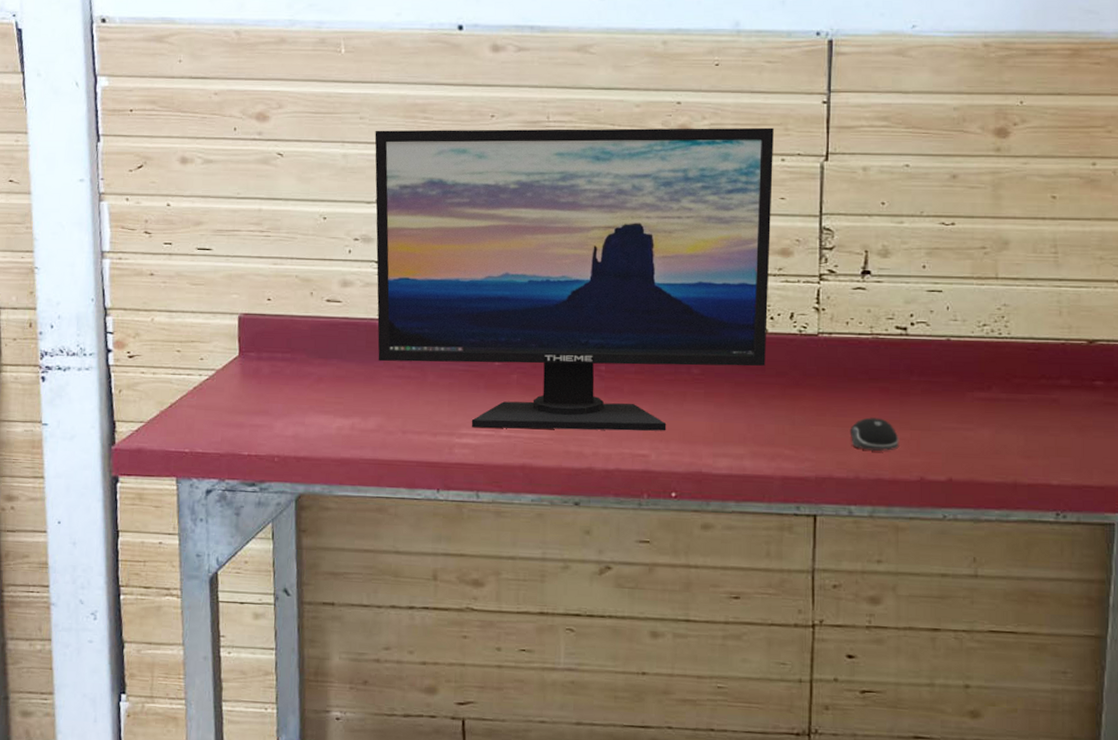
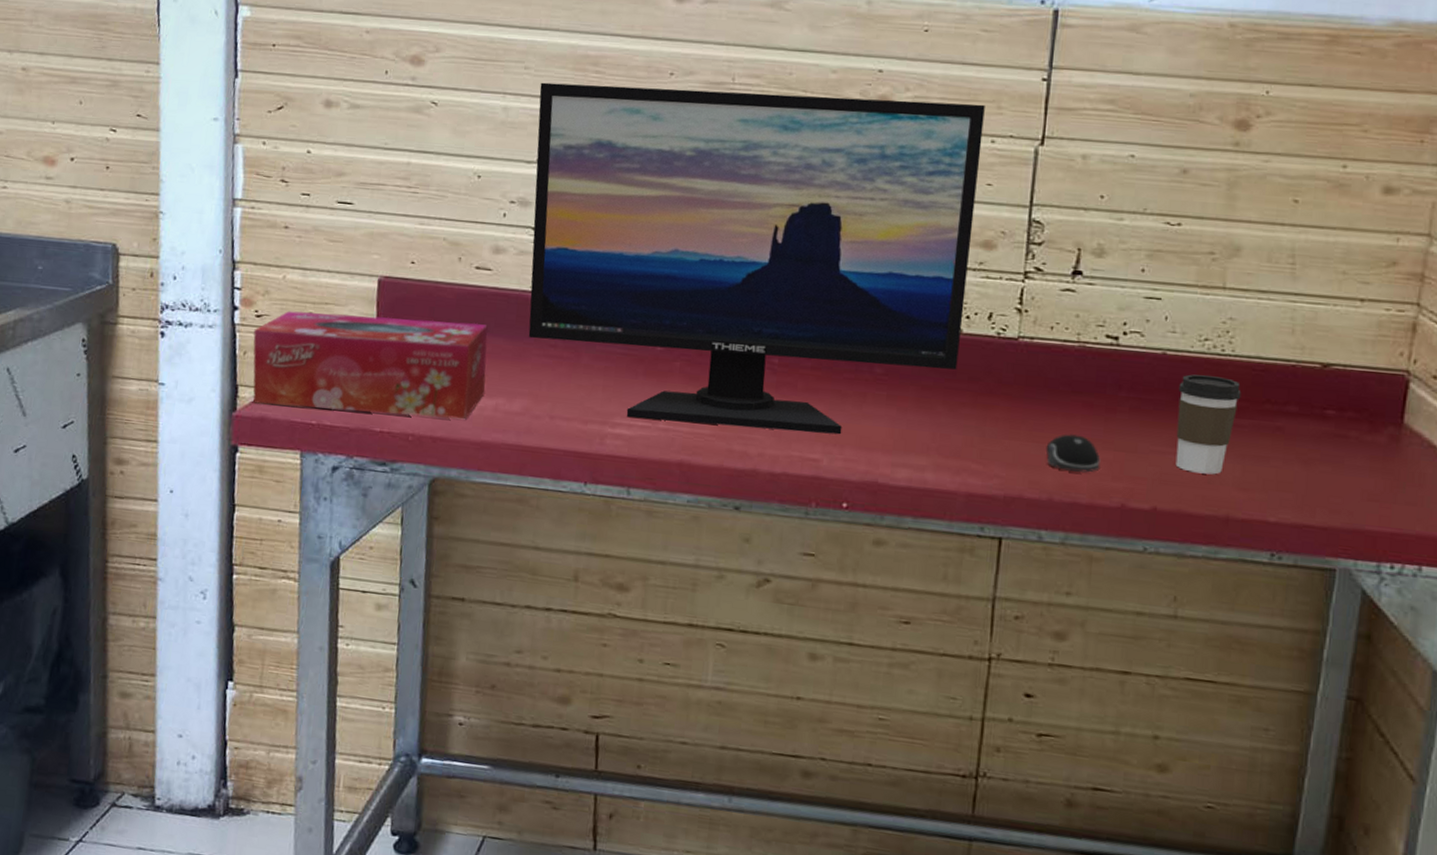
tissue box: none [127,350,342,440] -> present [253,311,488,420]
coffee cup: none [963,357,1019,446] -> present [1175,374,1242,475]

